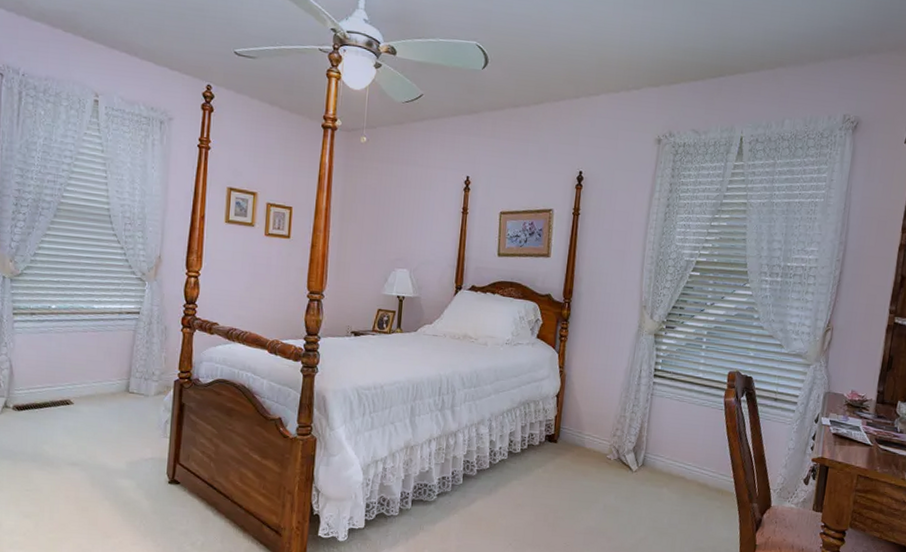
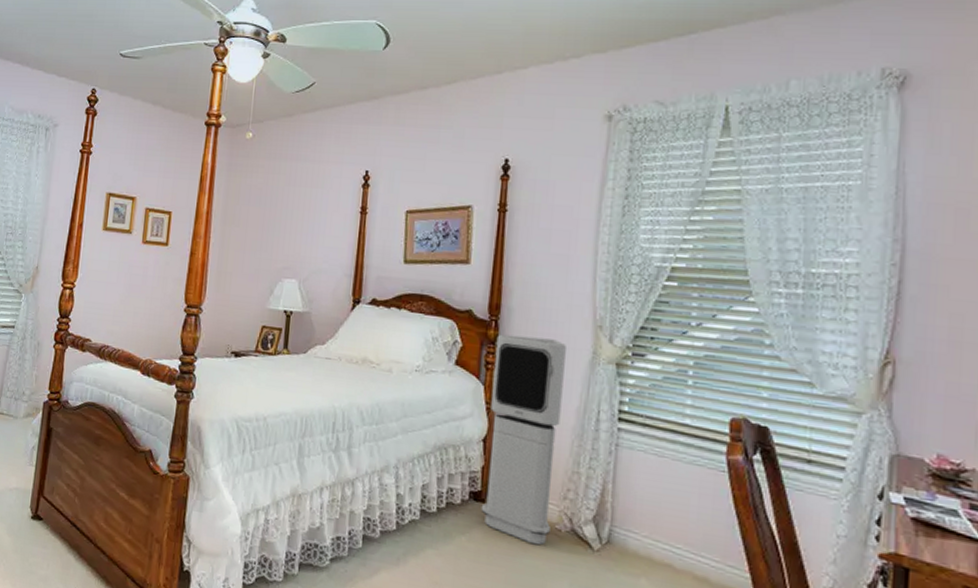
air purifier: none [553,313,620,471] -> present [481,334,566,545]

